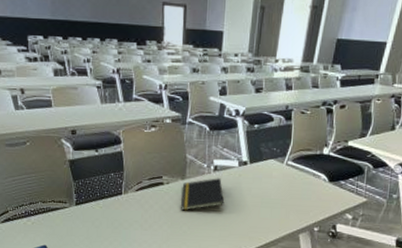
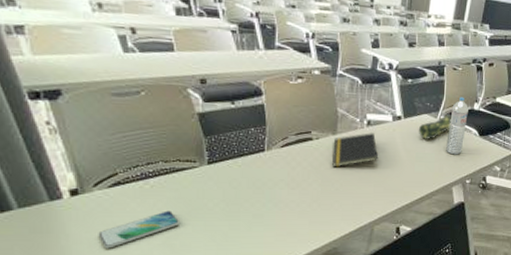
pencil case: none [265,158,299,185] -> present [419,113,451,139]
water bottle: none [293,141,317,201] -> present [446,97,469,155]

